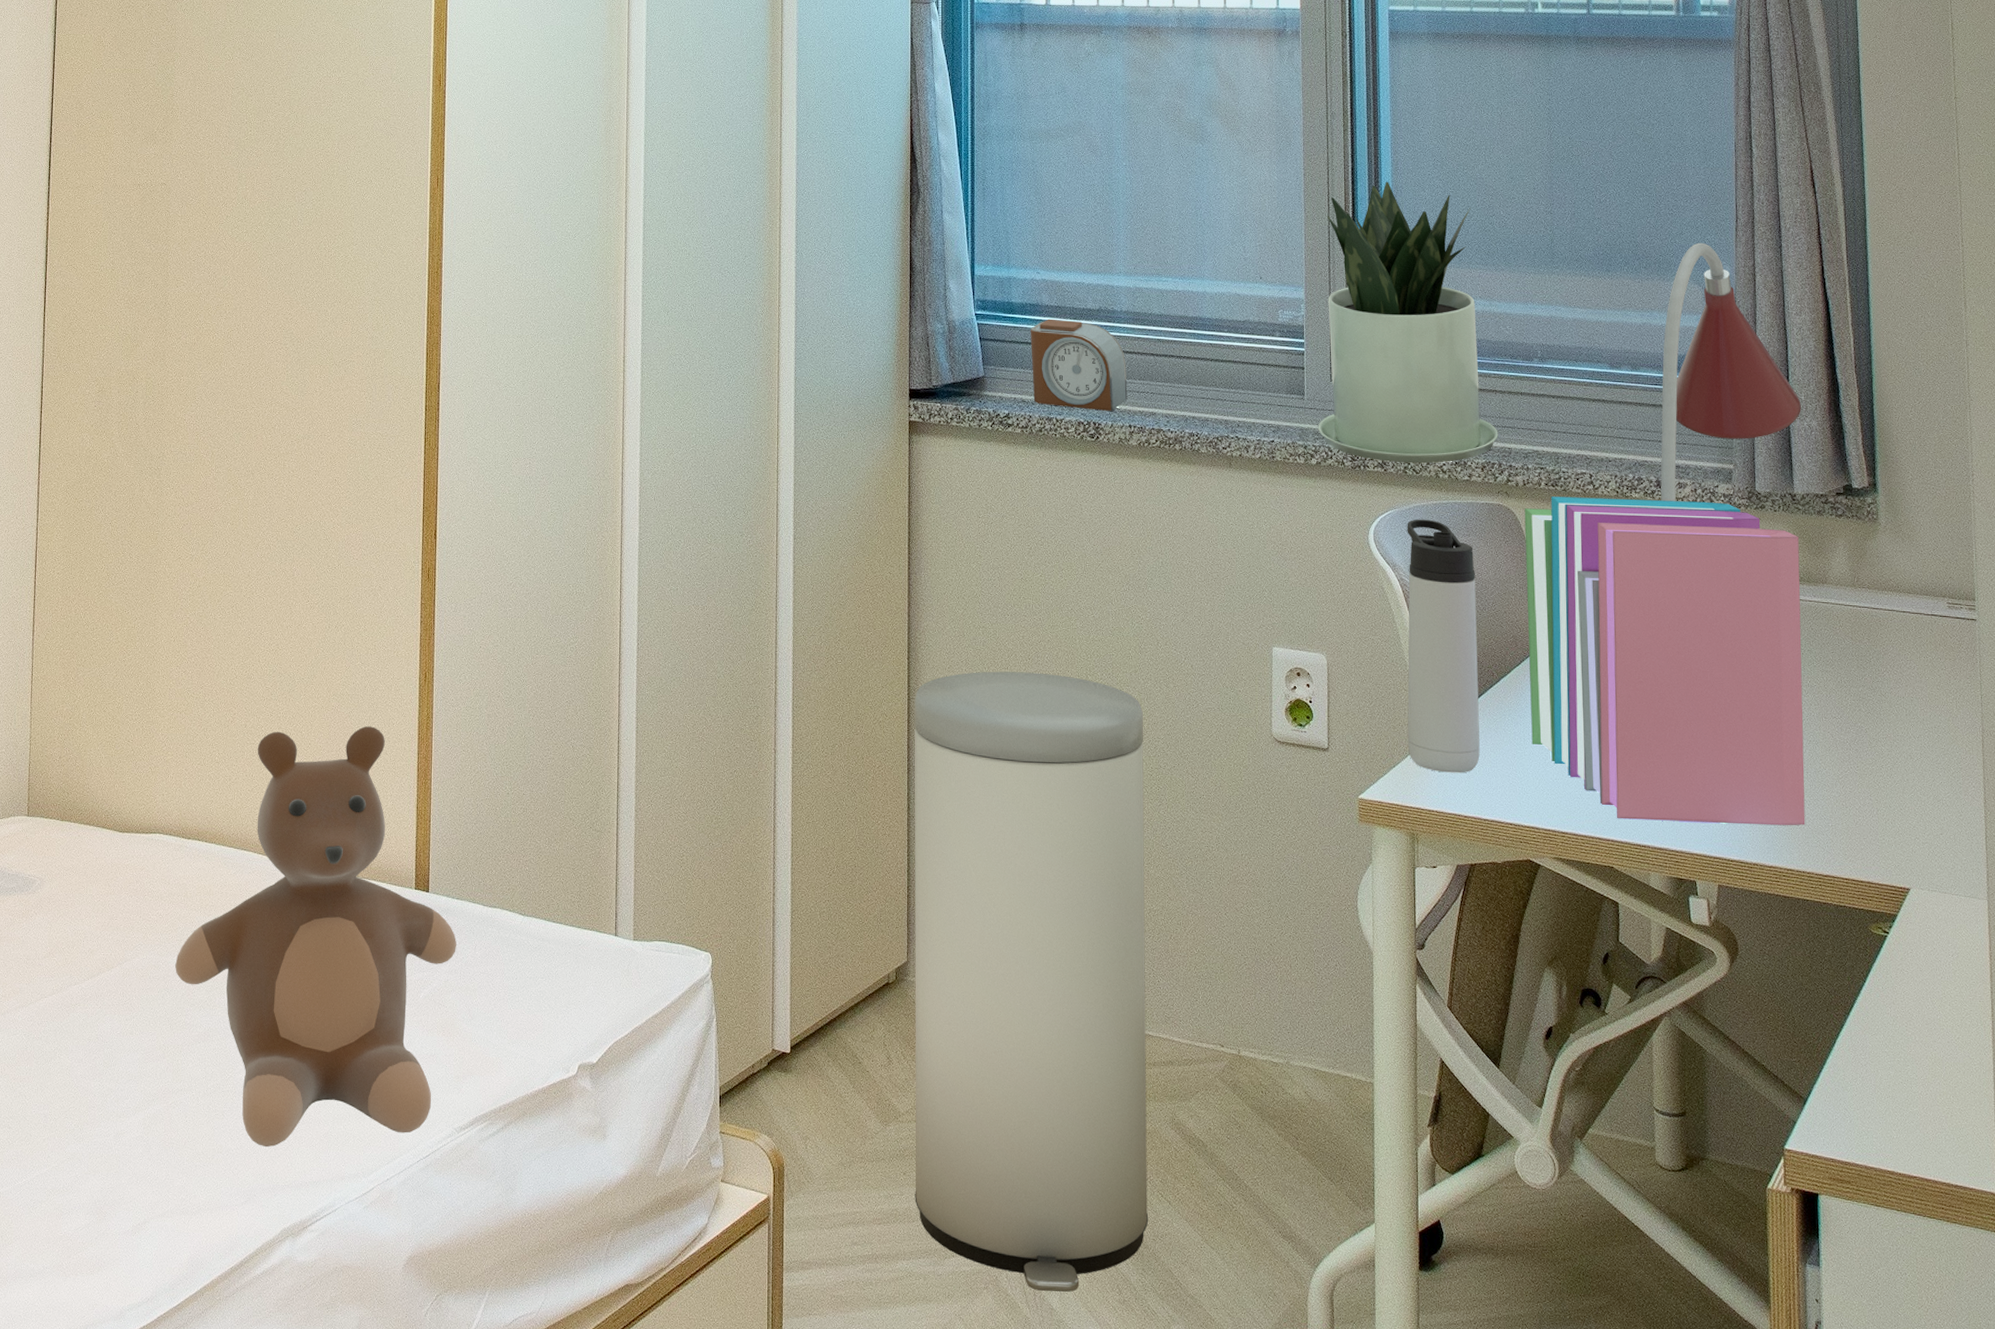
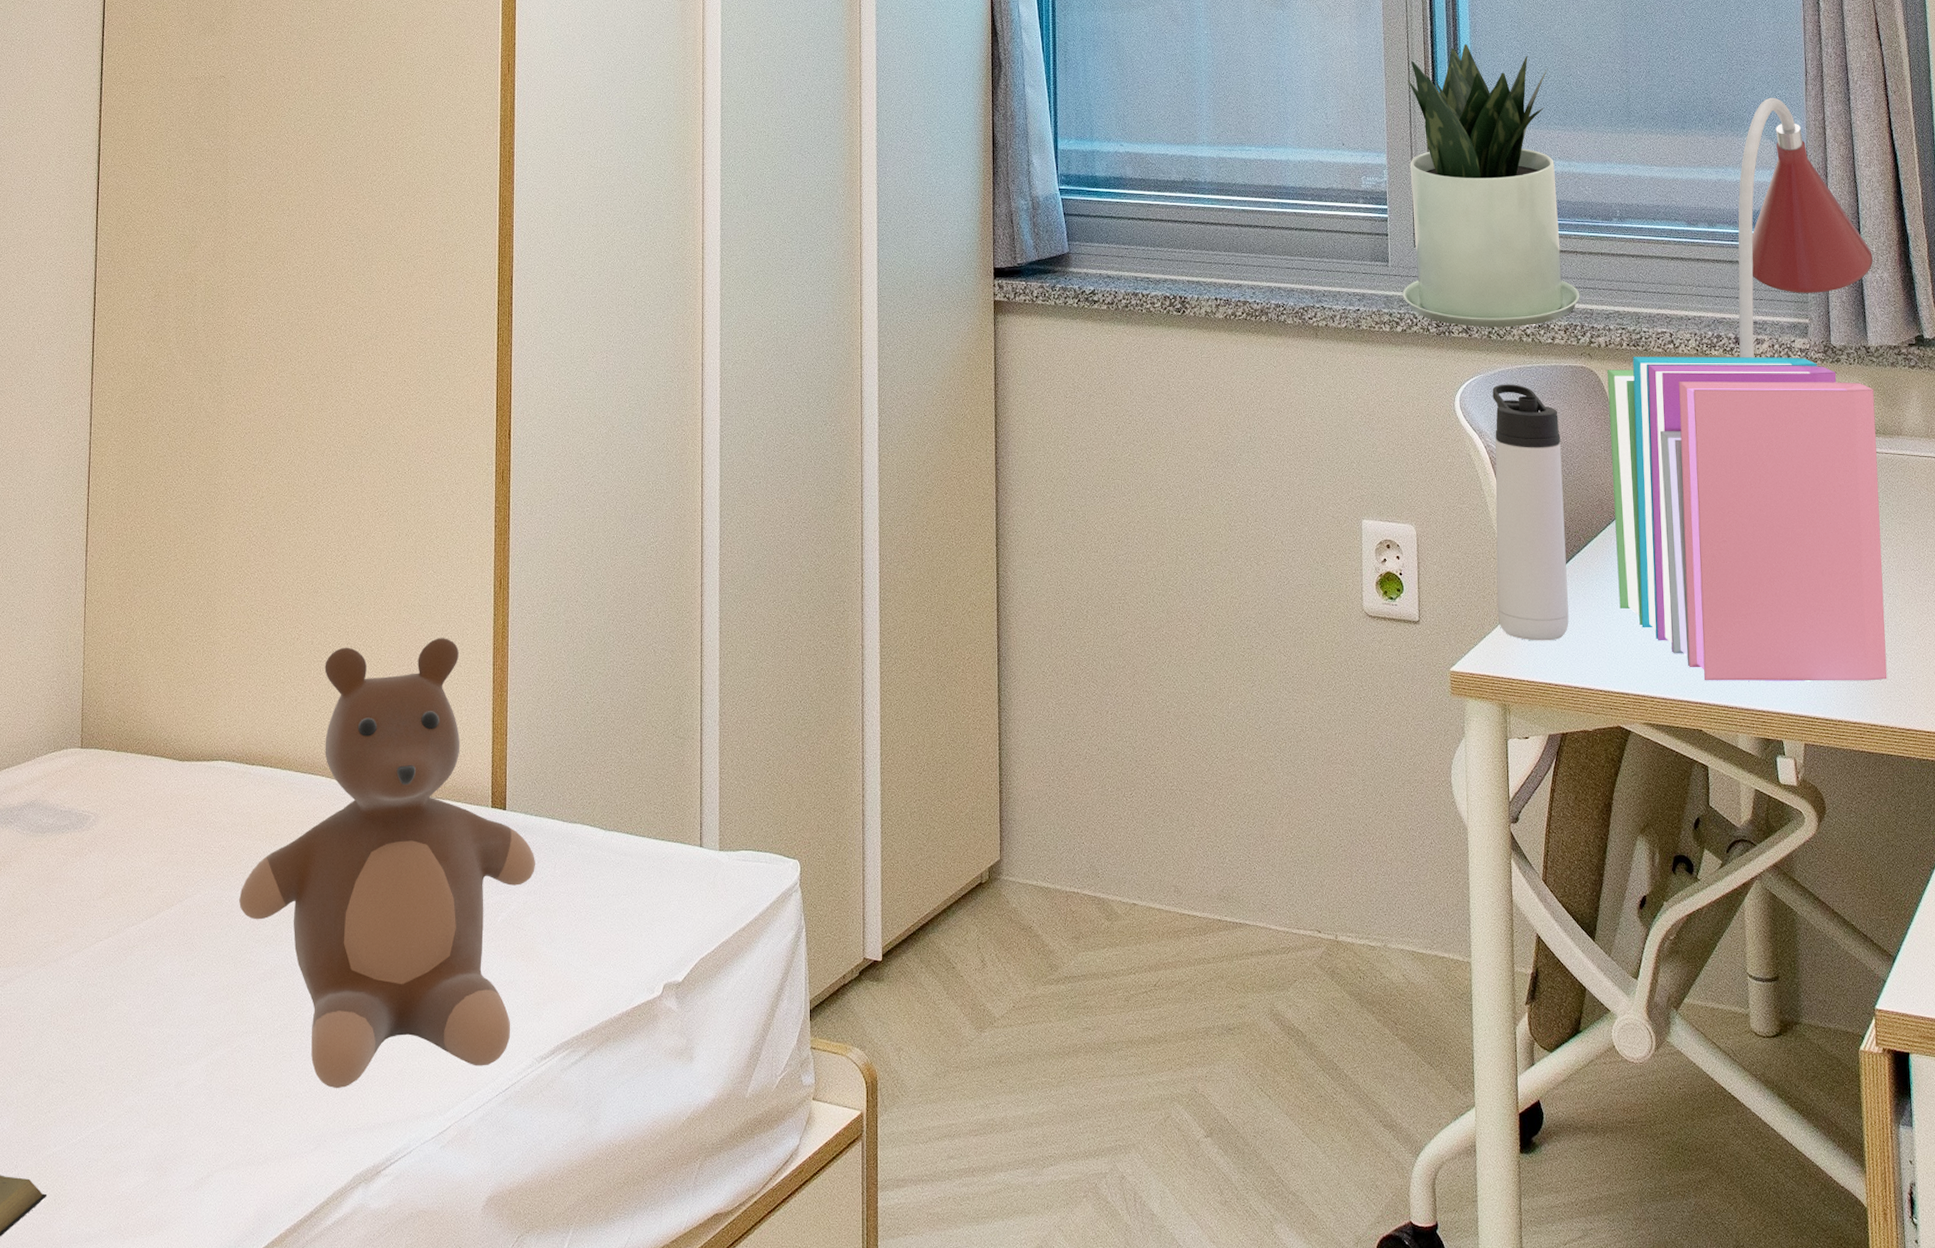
pedal bin: present [914,671,1149,1292] -> none [1003,555,1249,1196]
alarm clock: present [1030,319,1128,411] -> none [1114,192,1213,284]

